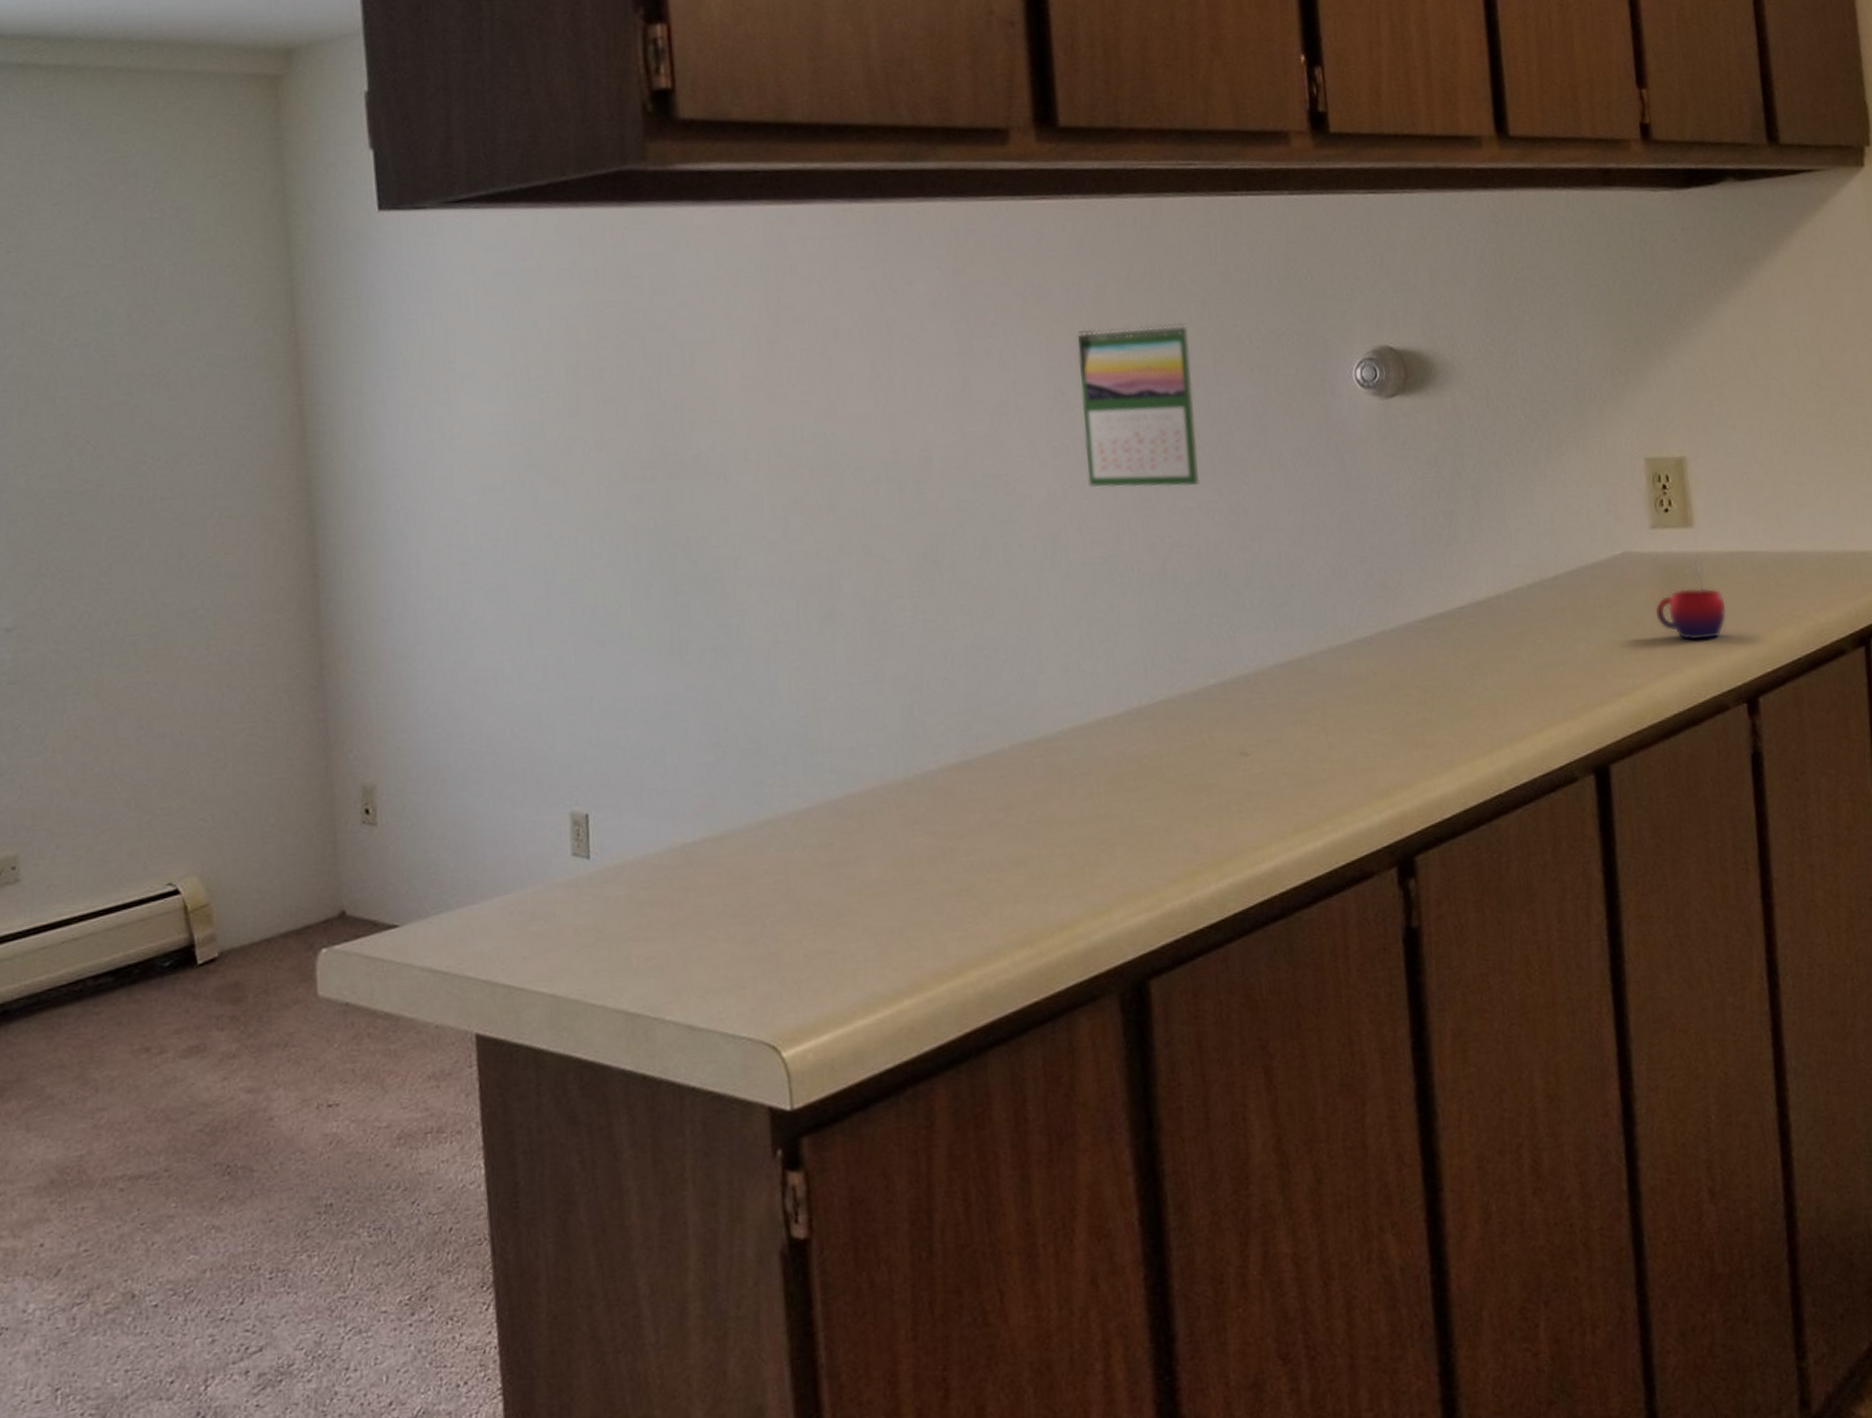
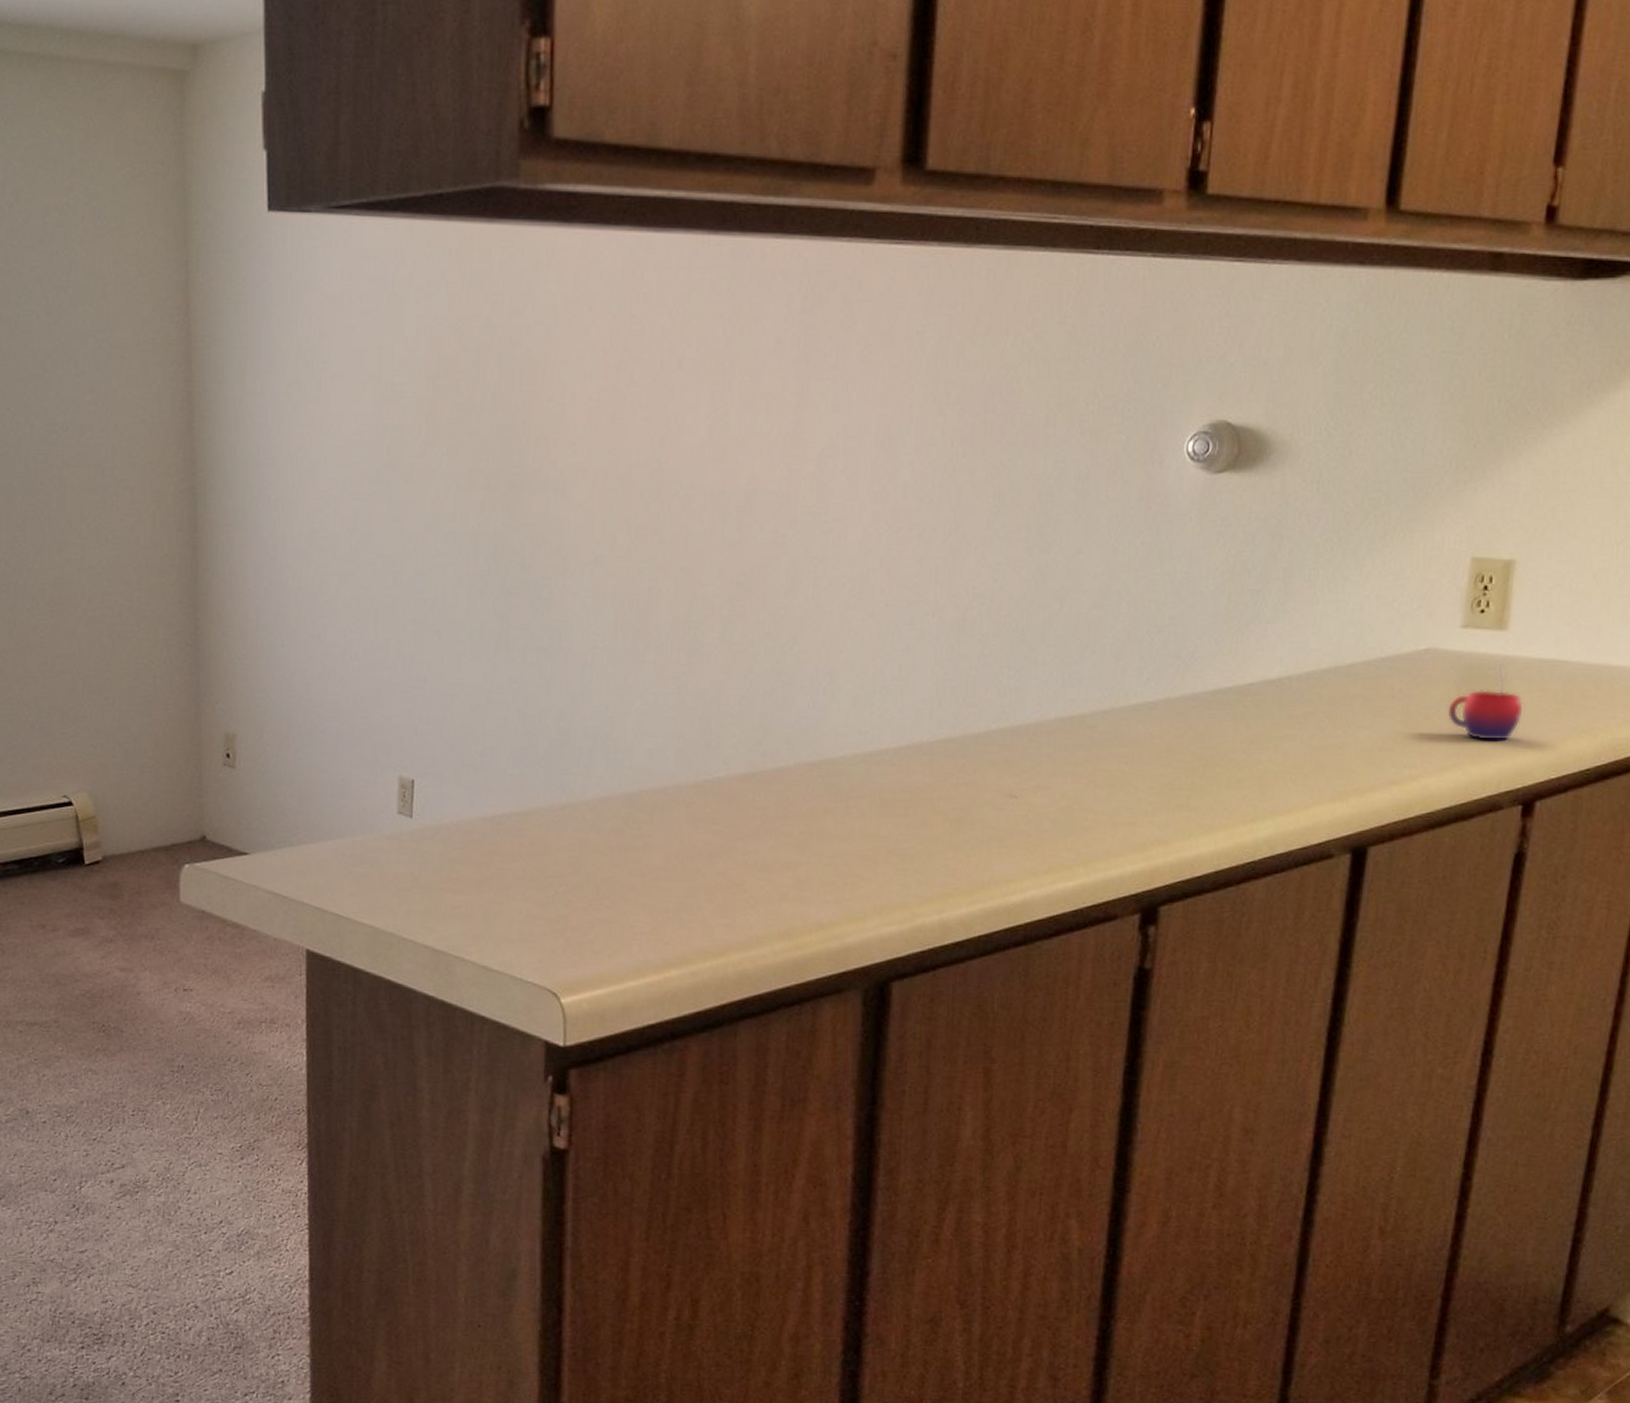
calendar: present [1077,322,1201,488] -> none [904,378,1025,542]

